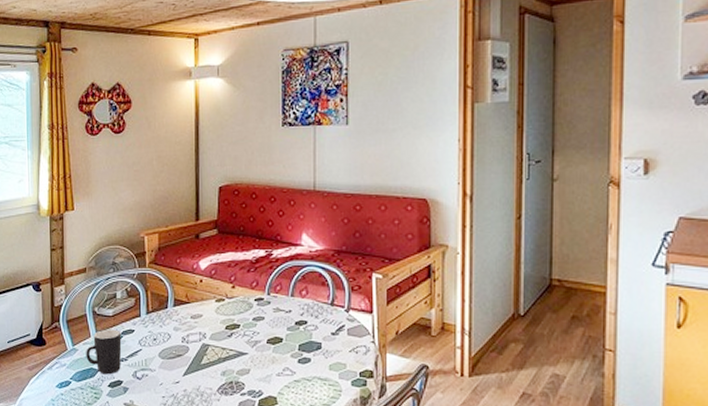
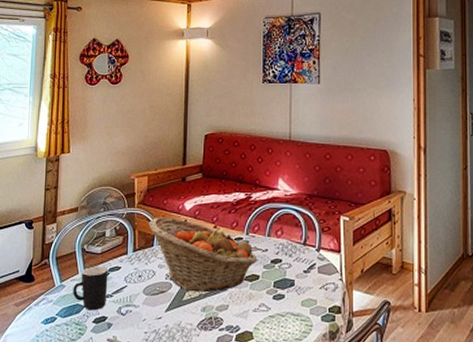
fruit basket: none [161,277,281,356] -> present [149,217,258,293]

